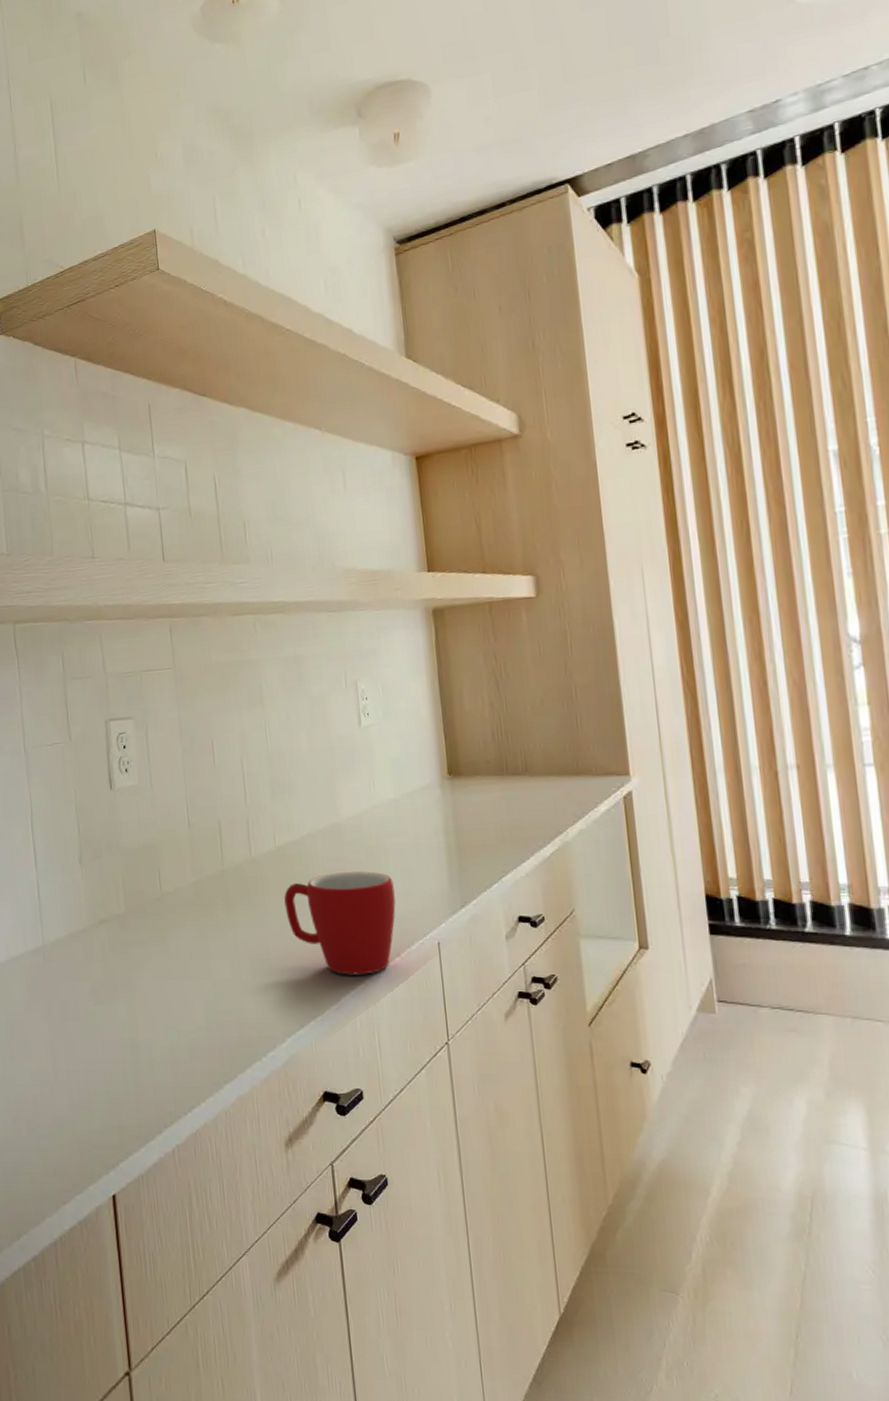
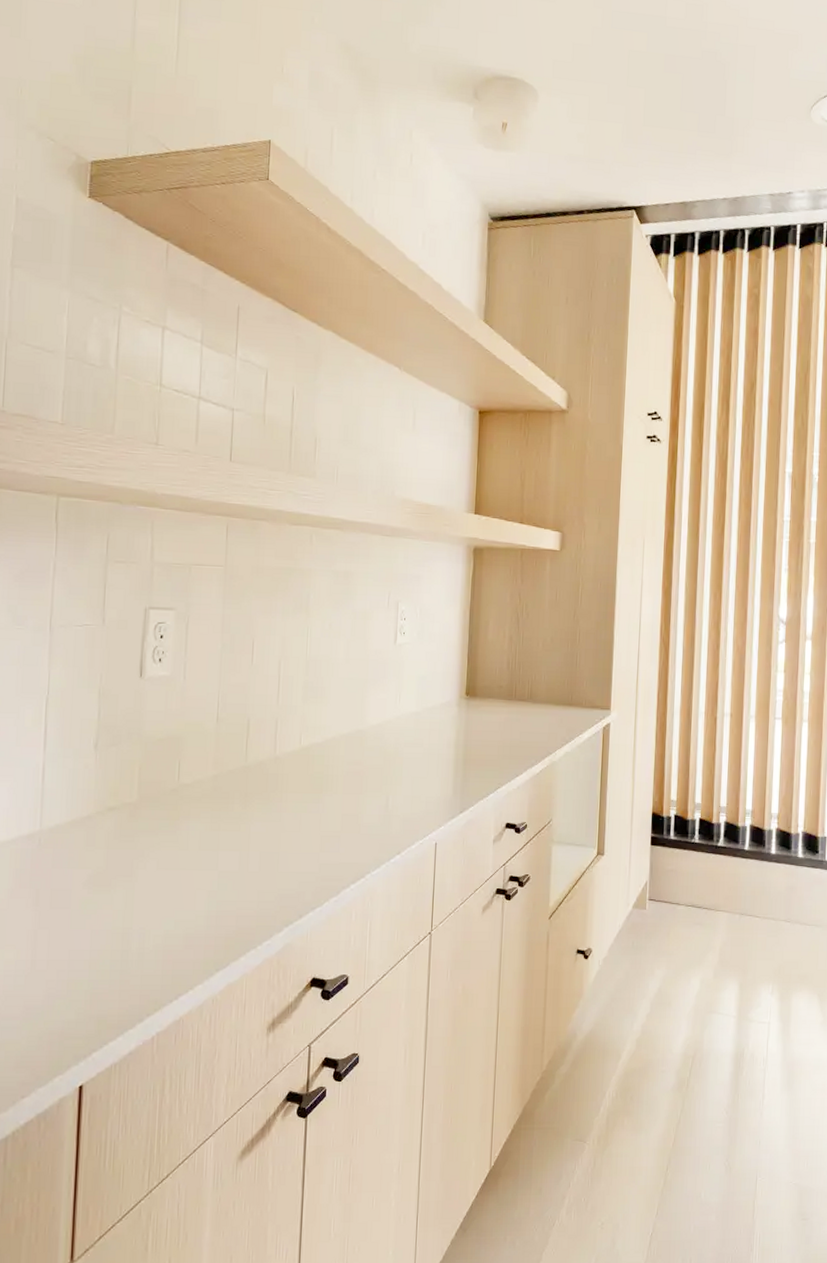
mug: present [284,871,396,975] -> none [301,775,404,870]

